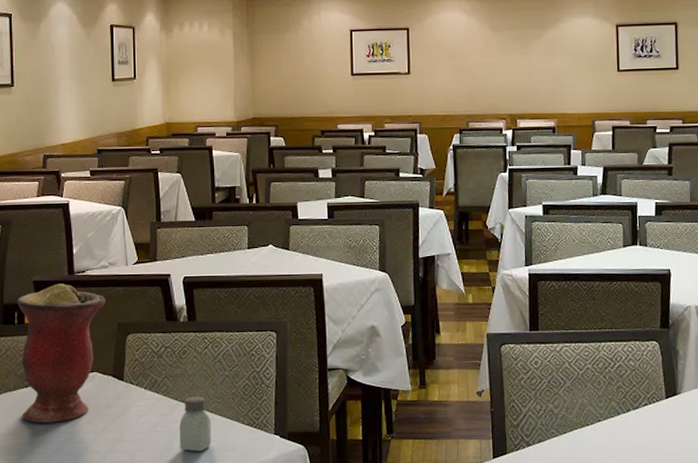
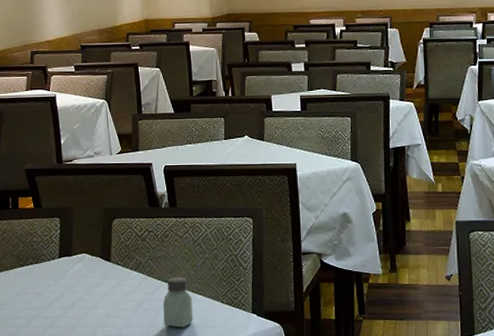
vase: present [17,283,106,423] -> none [11,172,92,299]

